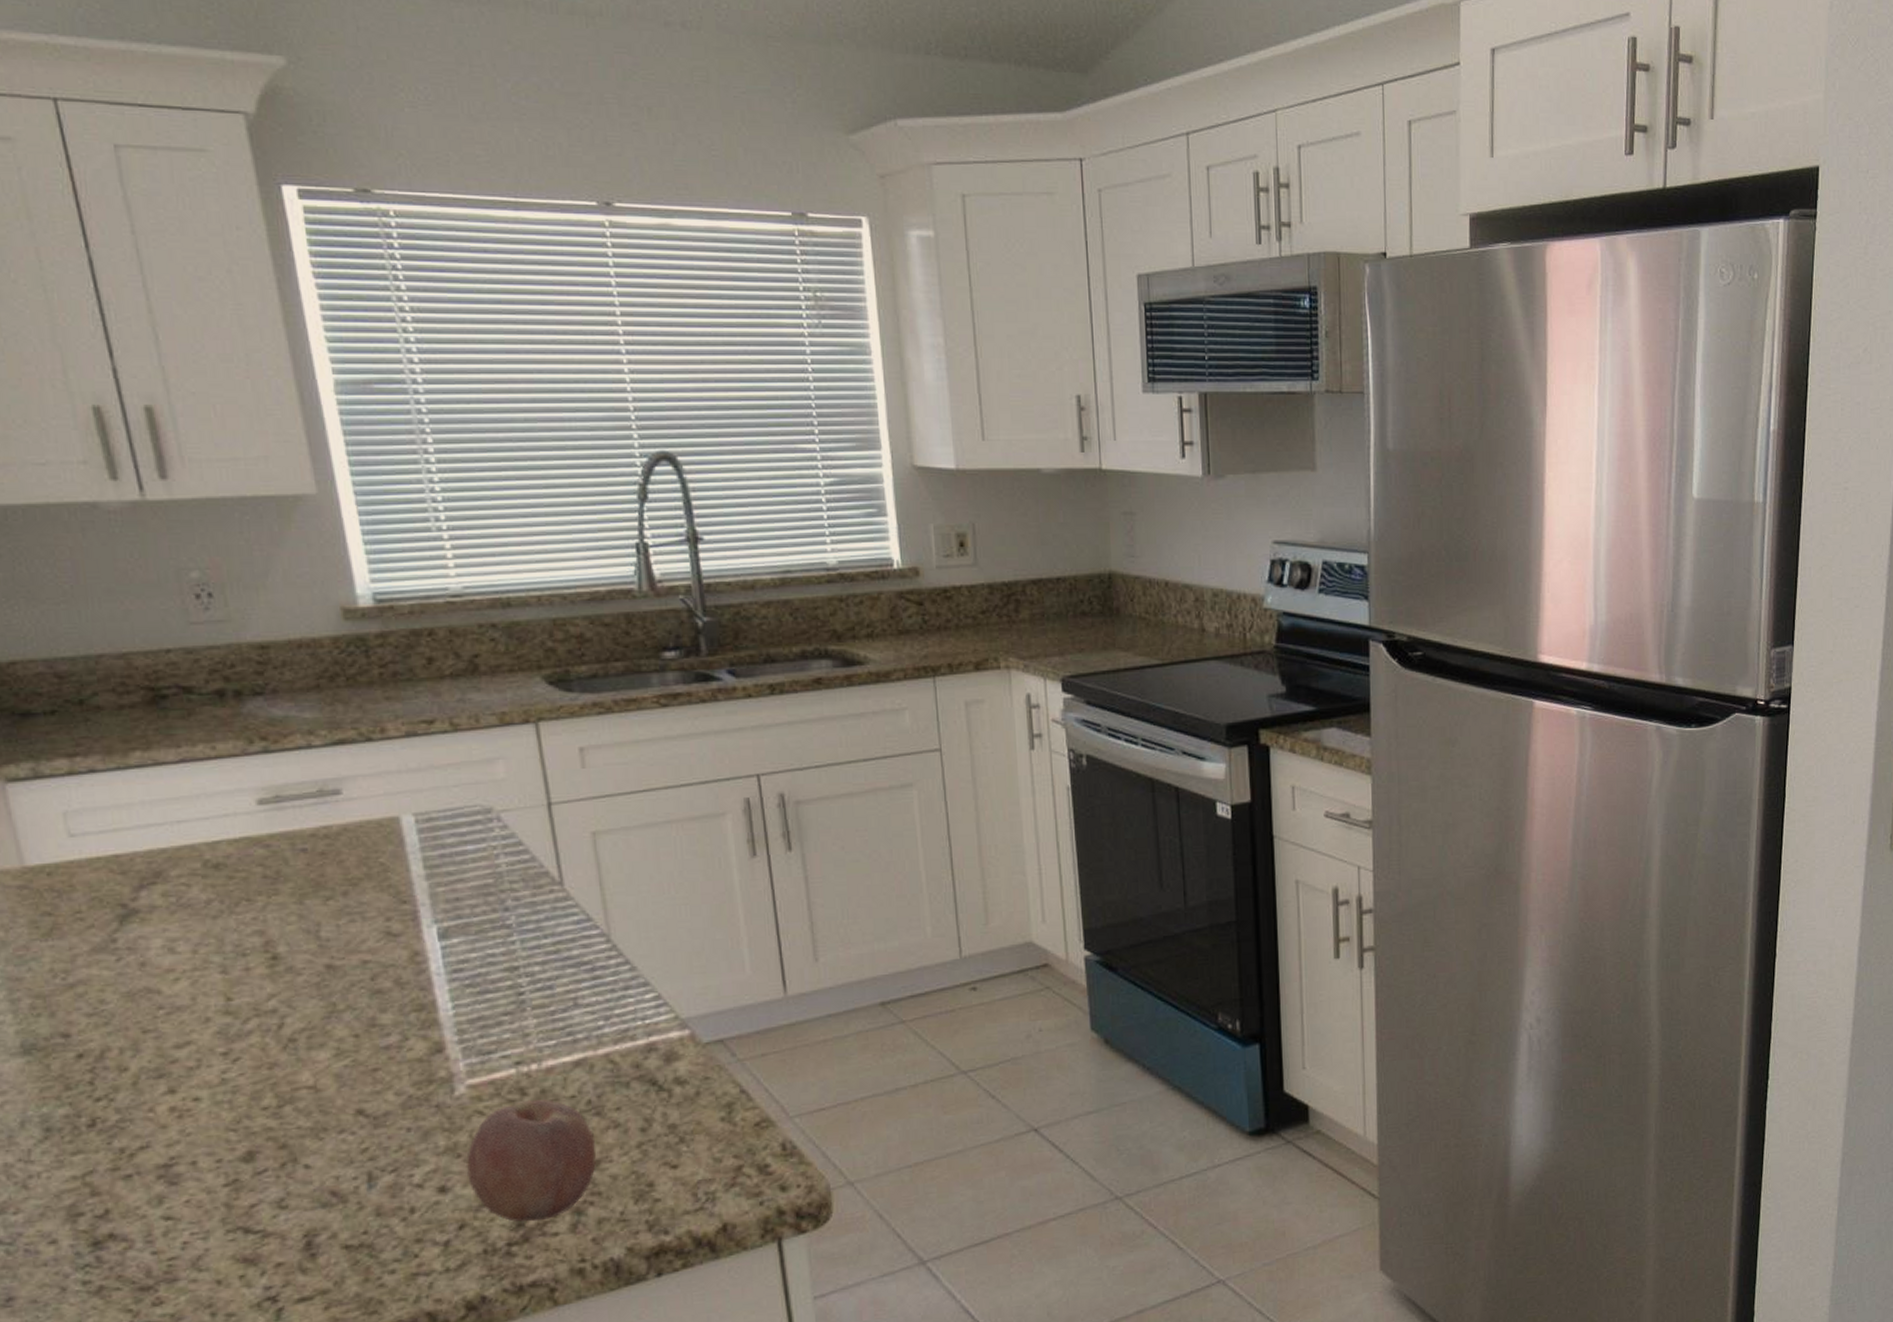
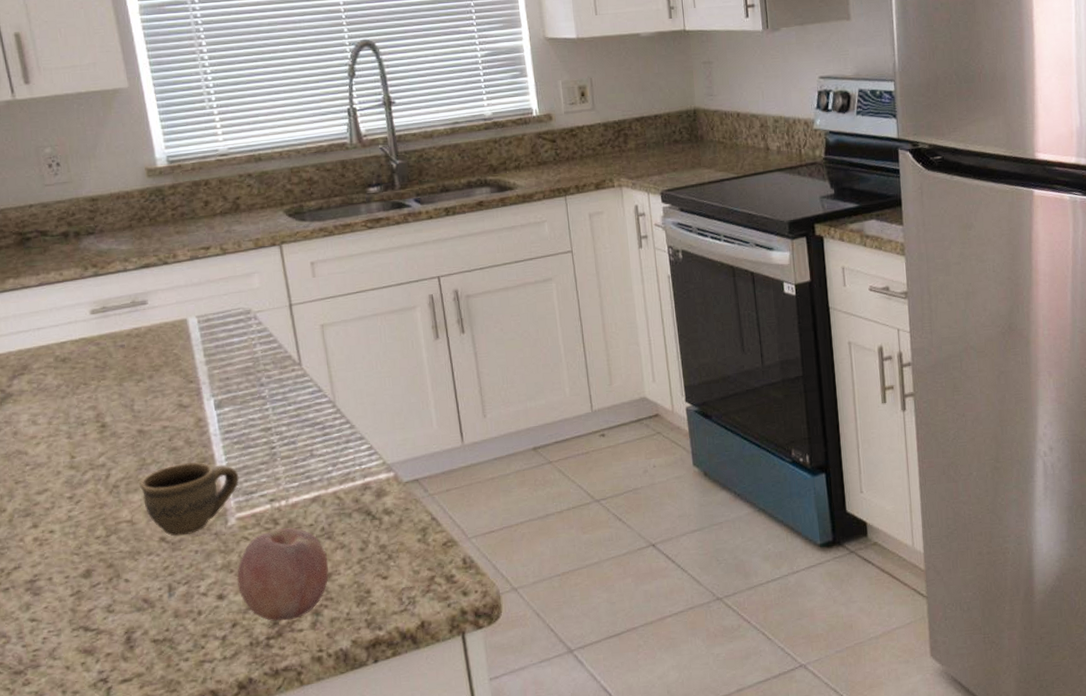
cup: none [327,1010,472,1109] -> present [139,462,239,536]

